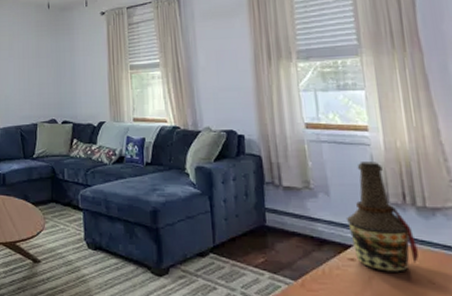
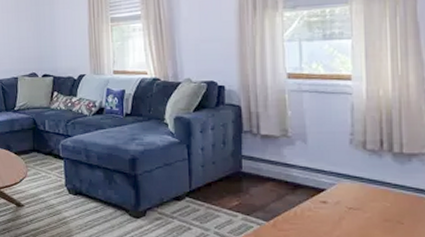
bottle: present [345,162,419,273] -> none [321,110,391,214]

